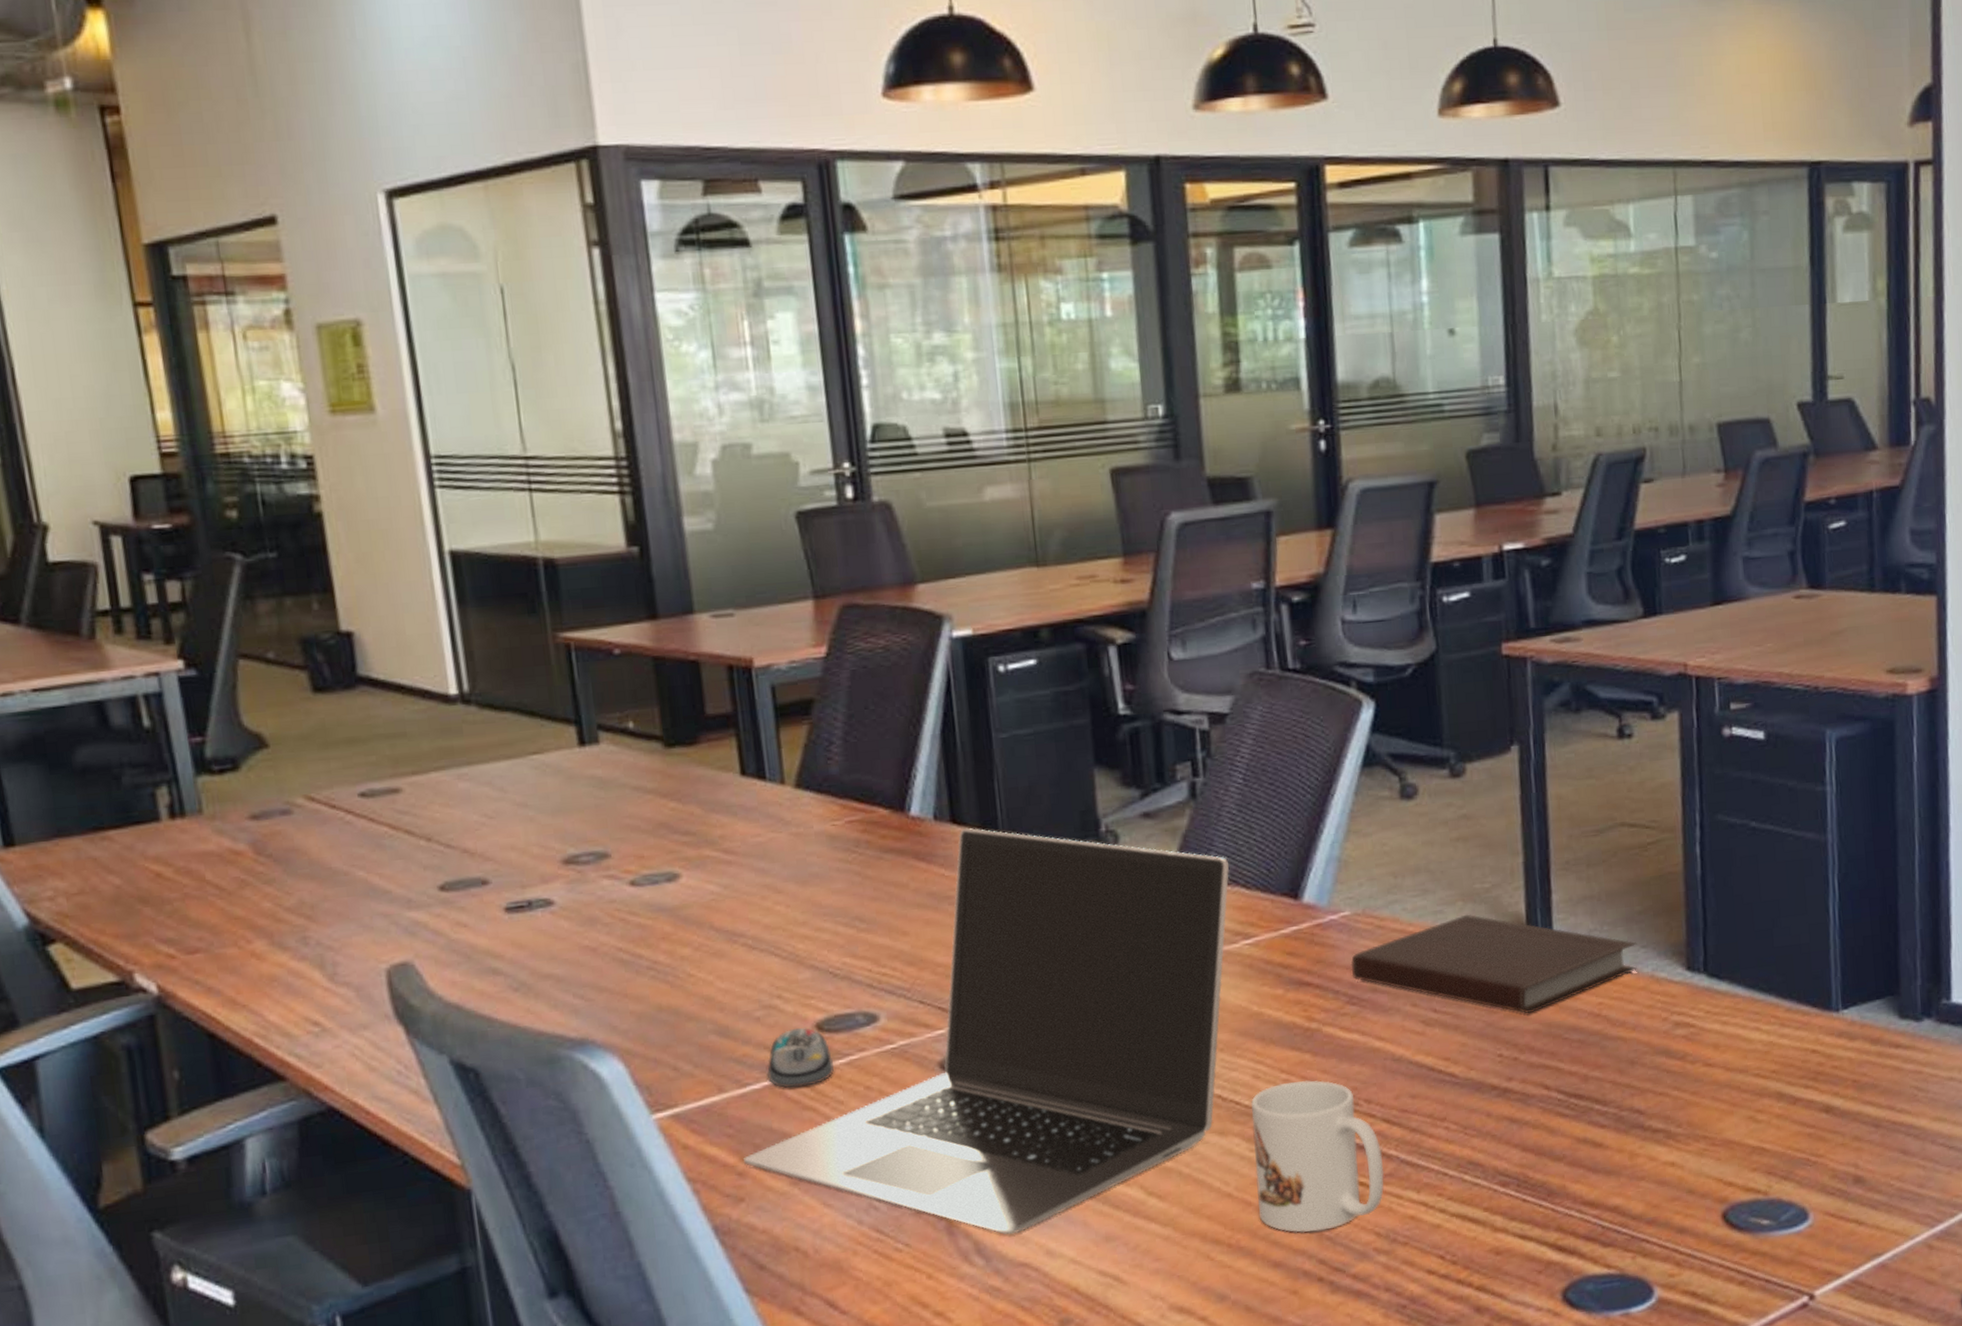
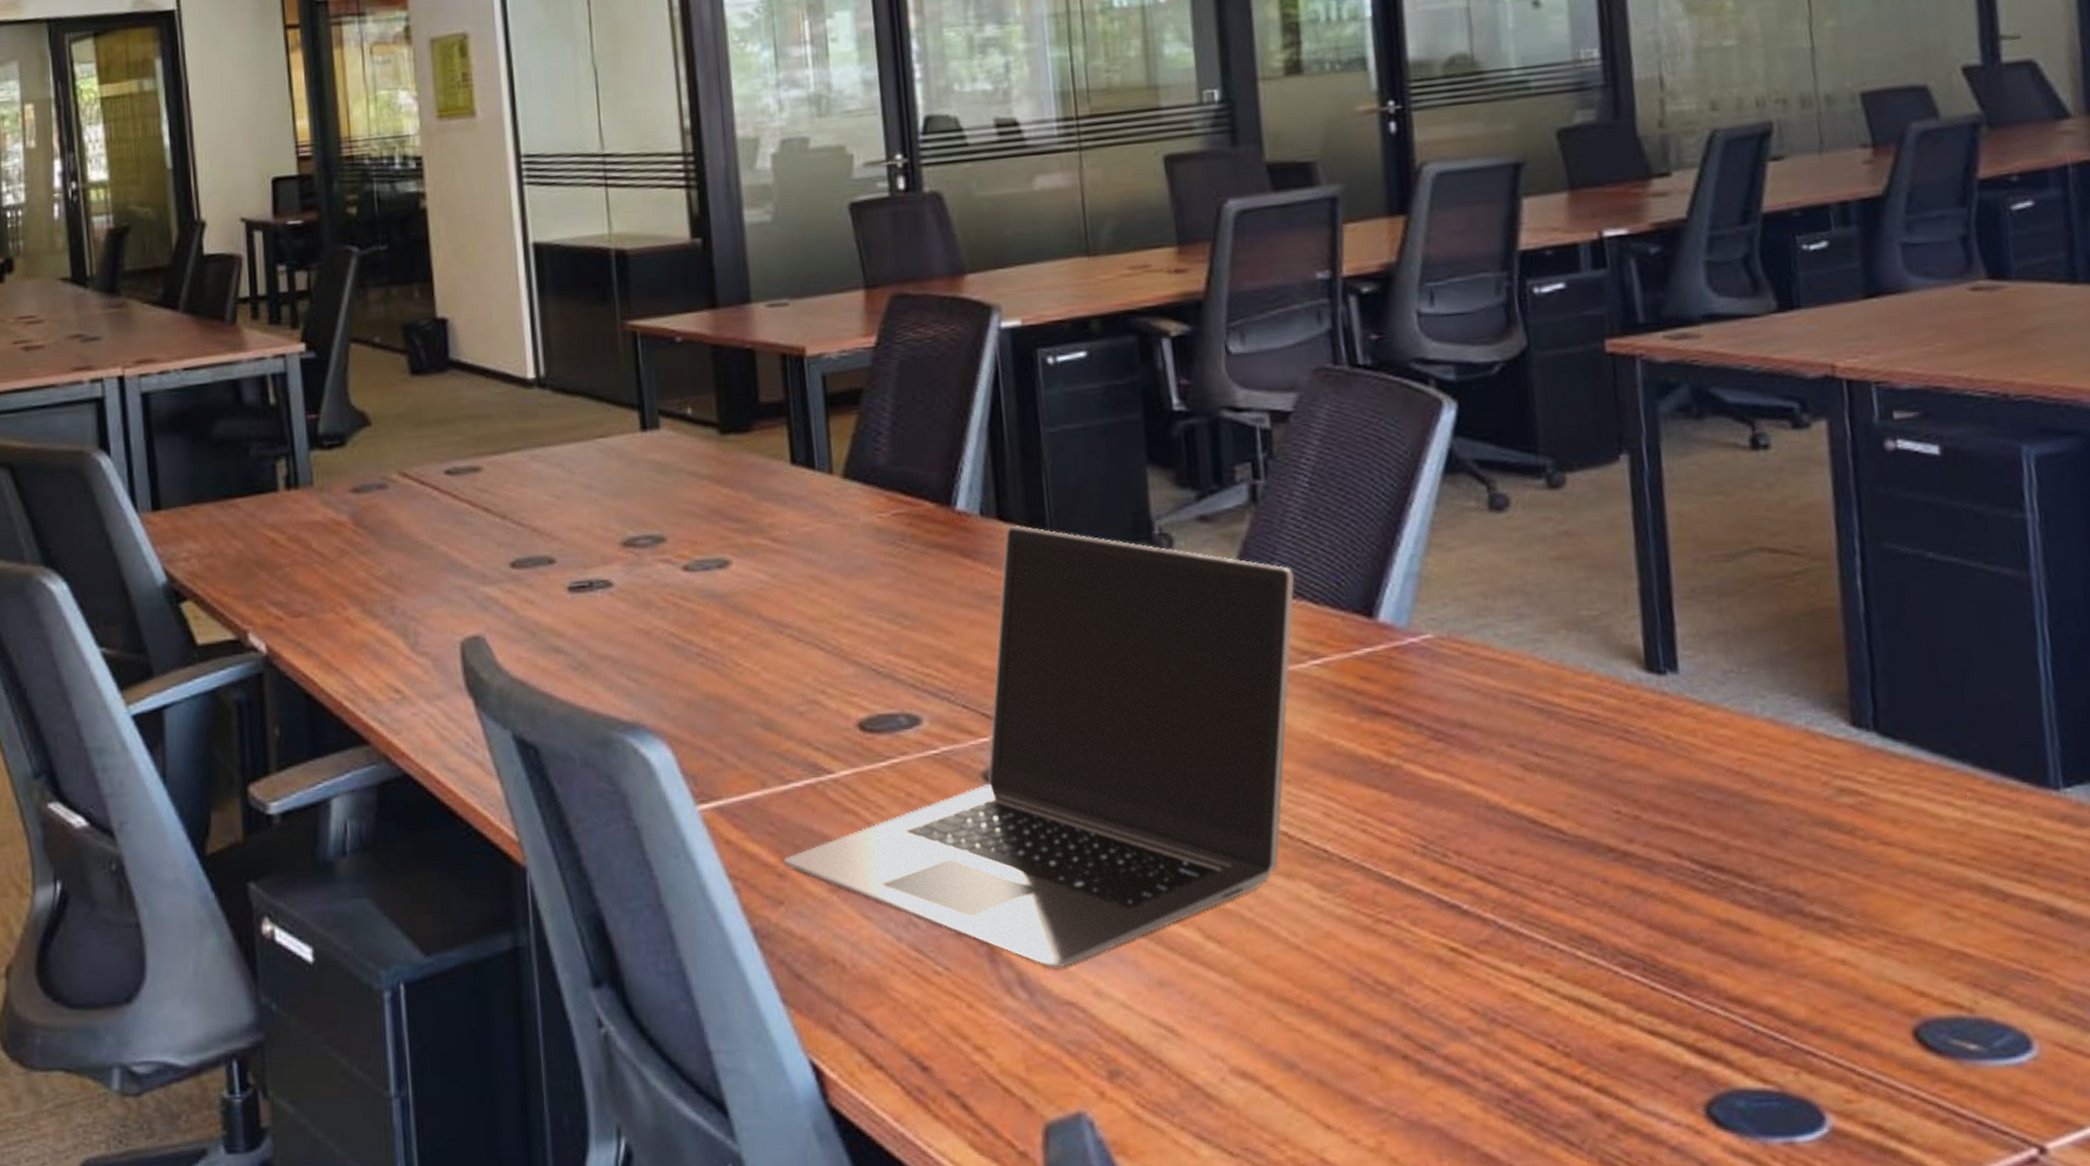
computer mouse: present [767,1027,834,1088] -> none [809,725,875,789]
mug: present [1250,1080,1385,1233] -> none [1321,824,1480,1000]
notebook: present [1350,914,1637,1014] -> none [1434,644,1787,766]

